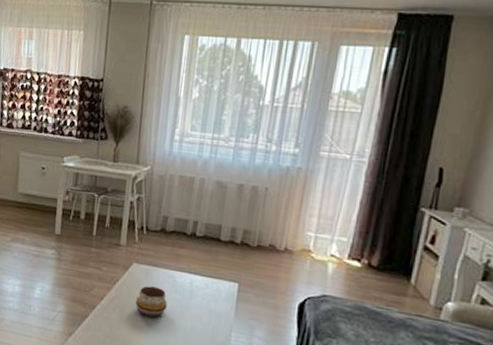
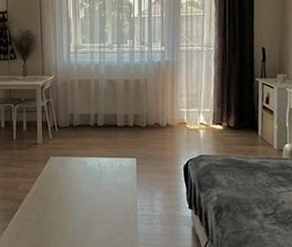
decorative bowl: present [136,286,167,317] -> none [57,173,83,199]

